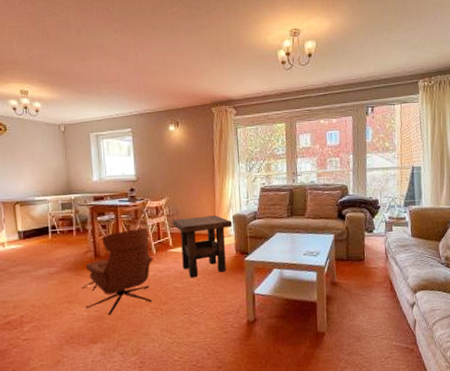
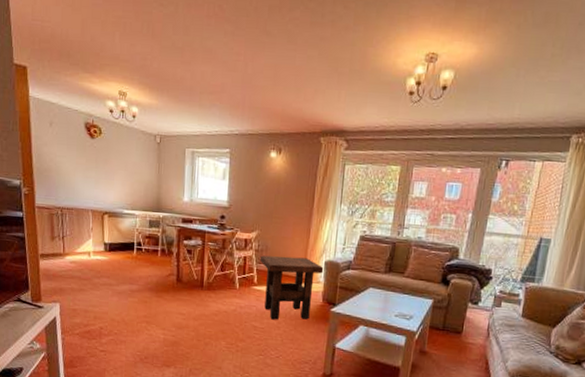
armchair: present [81,227,153,315] -> none [160,259,236,342]

